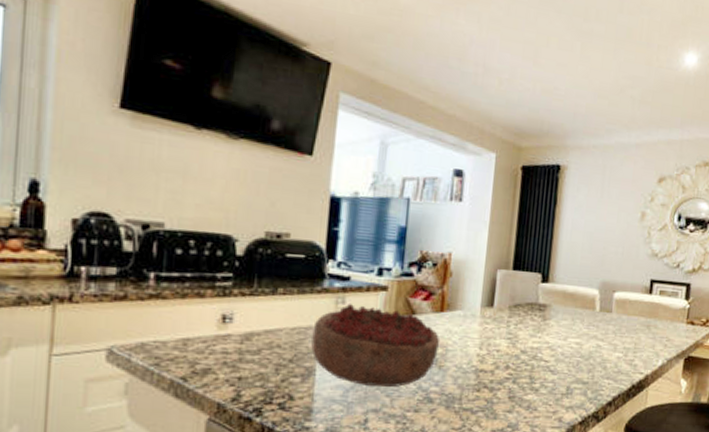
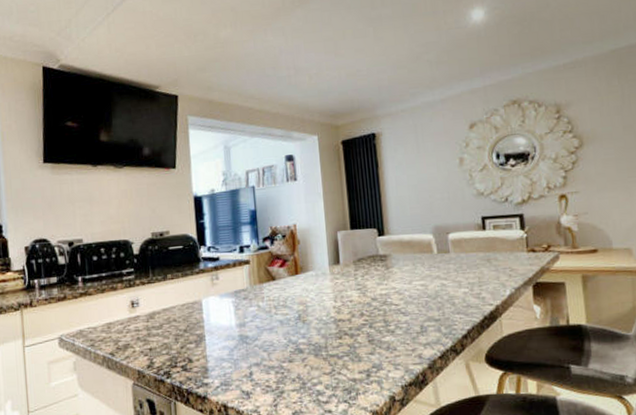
decorative bowl: present [311,303,440,388] -> none [198,278,300,345]

